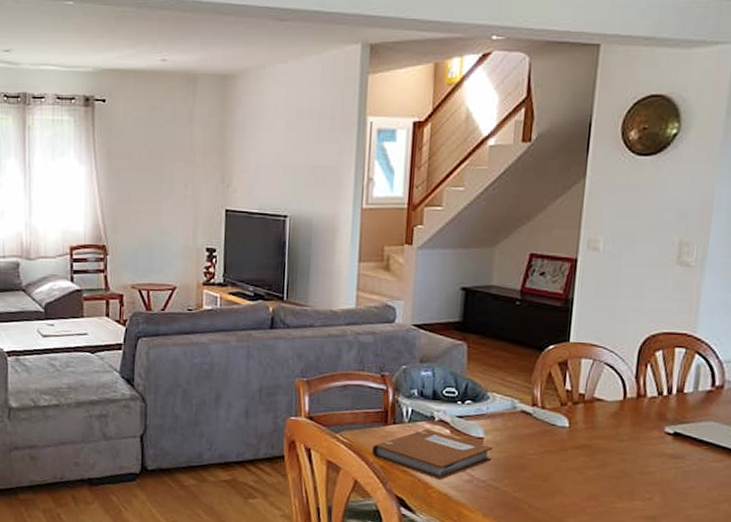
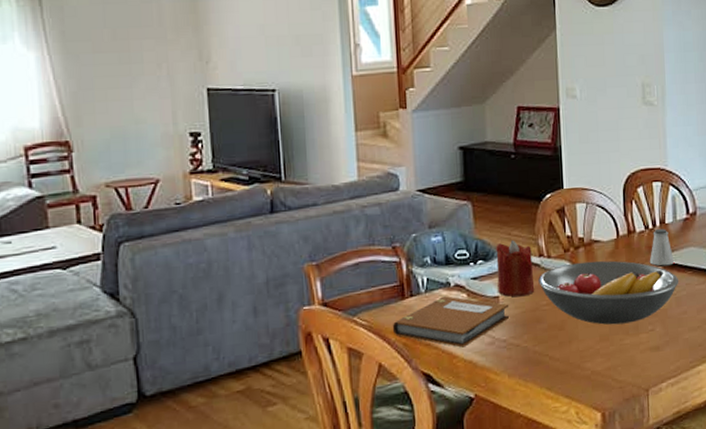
candle: none [483,385,525,442] -> present [496,239,535,297]
fruit bowl: none [528,417,691,488] -> present [538,260,679,325]
saltshaker: none [657,397,689,437] -> present [649,229,675,266]

